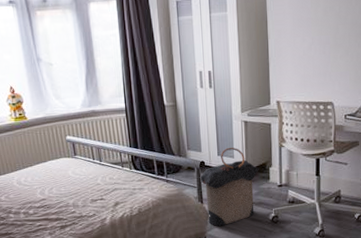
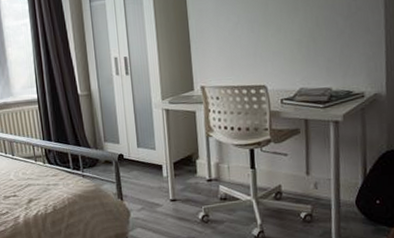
laundry hamper: present [199,147,259,227] -> none [118,137,185,227]

